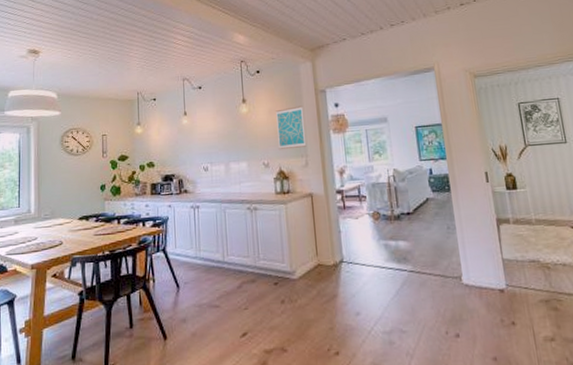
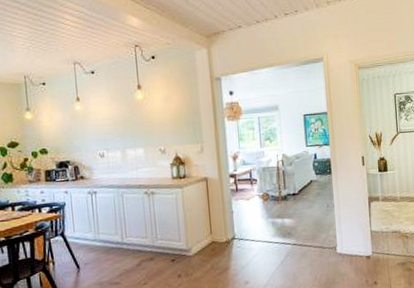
wall art: present [276,106,307,150] -> none [172,93,202,137]

